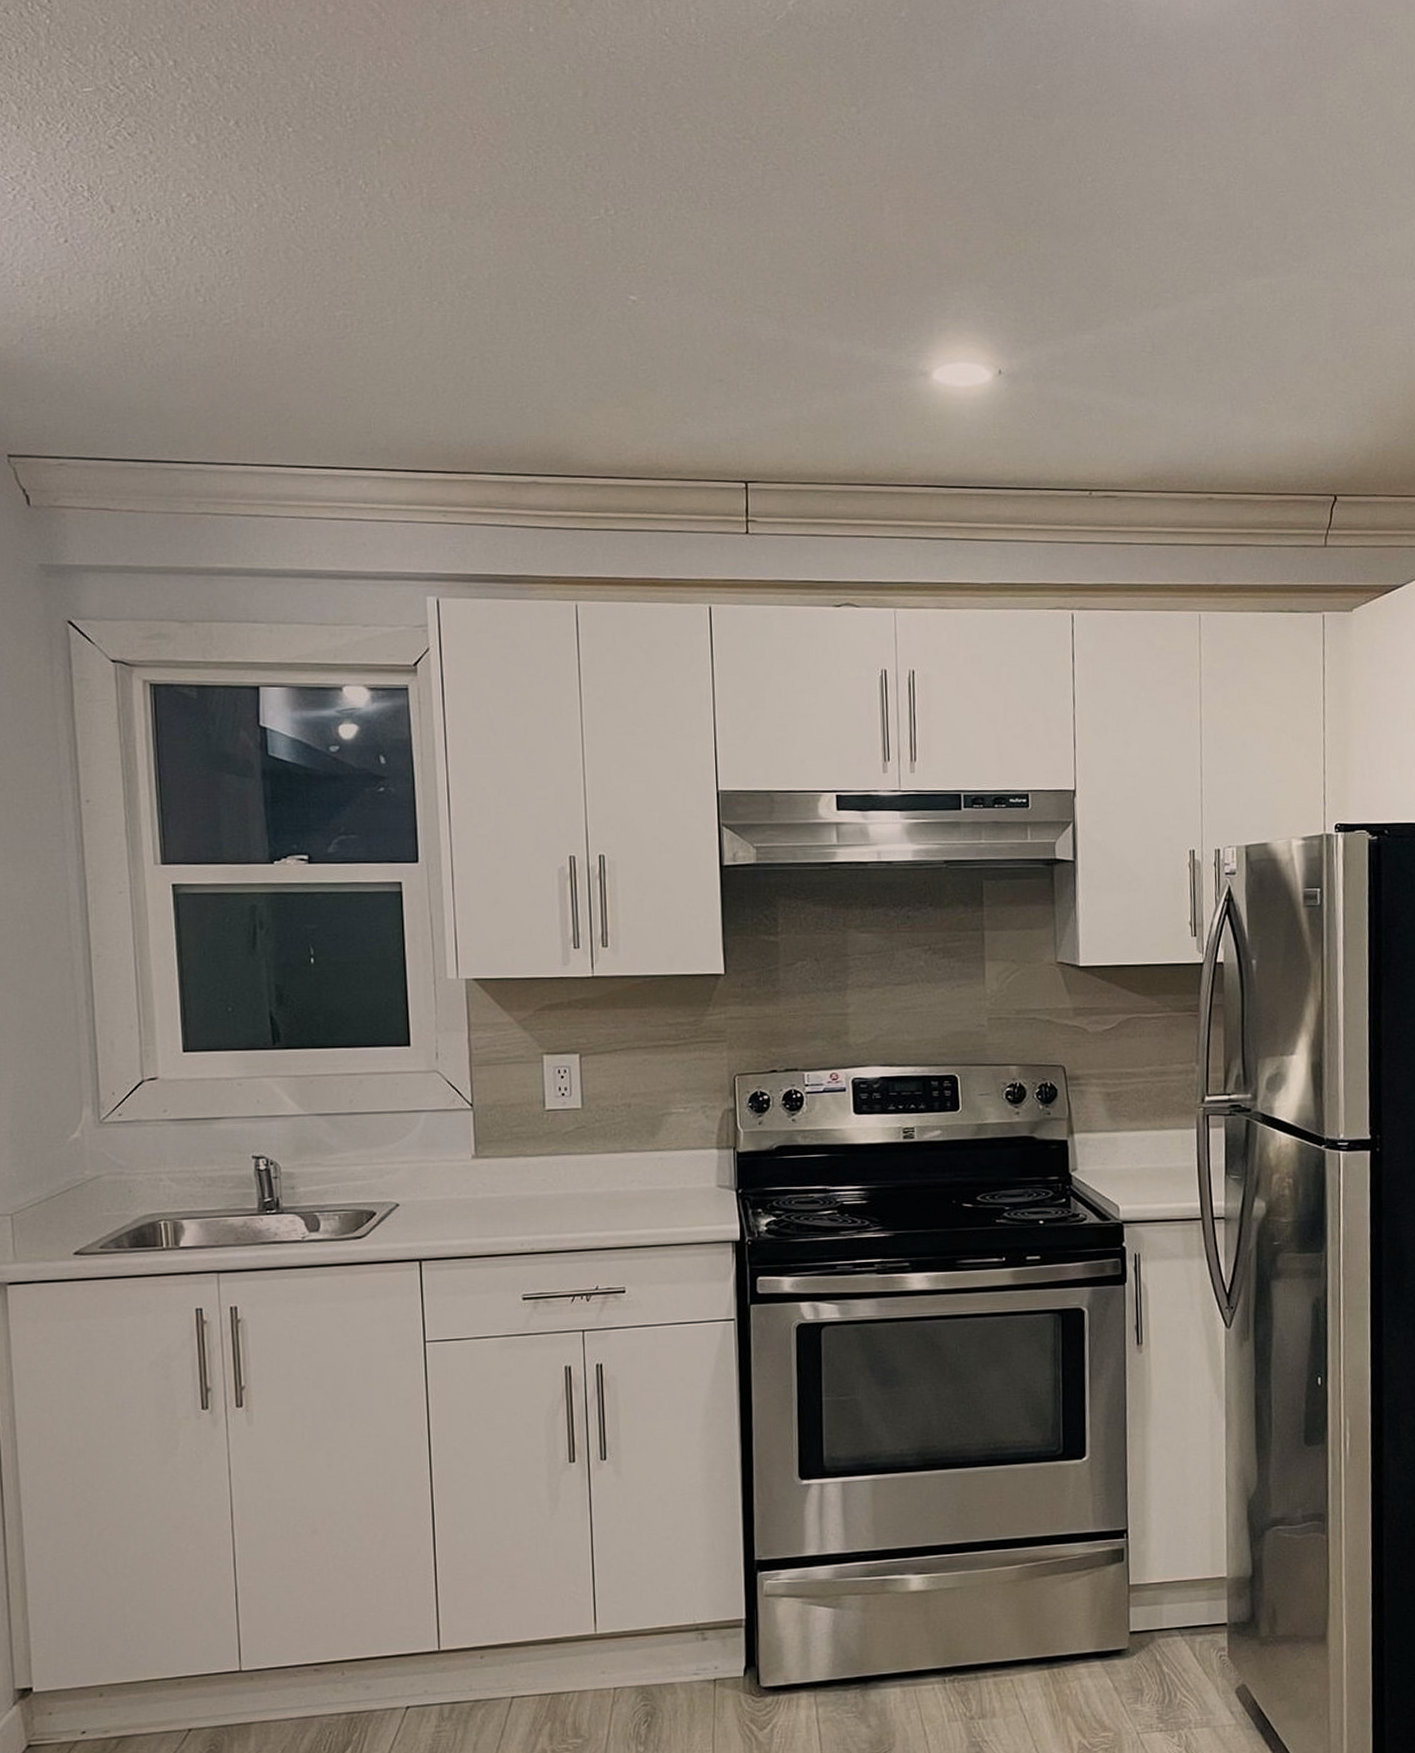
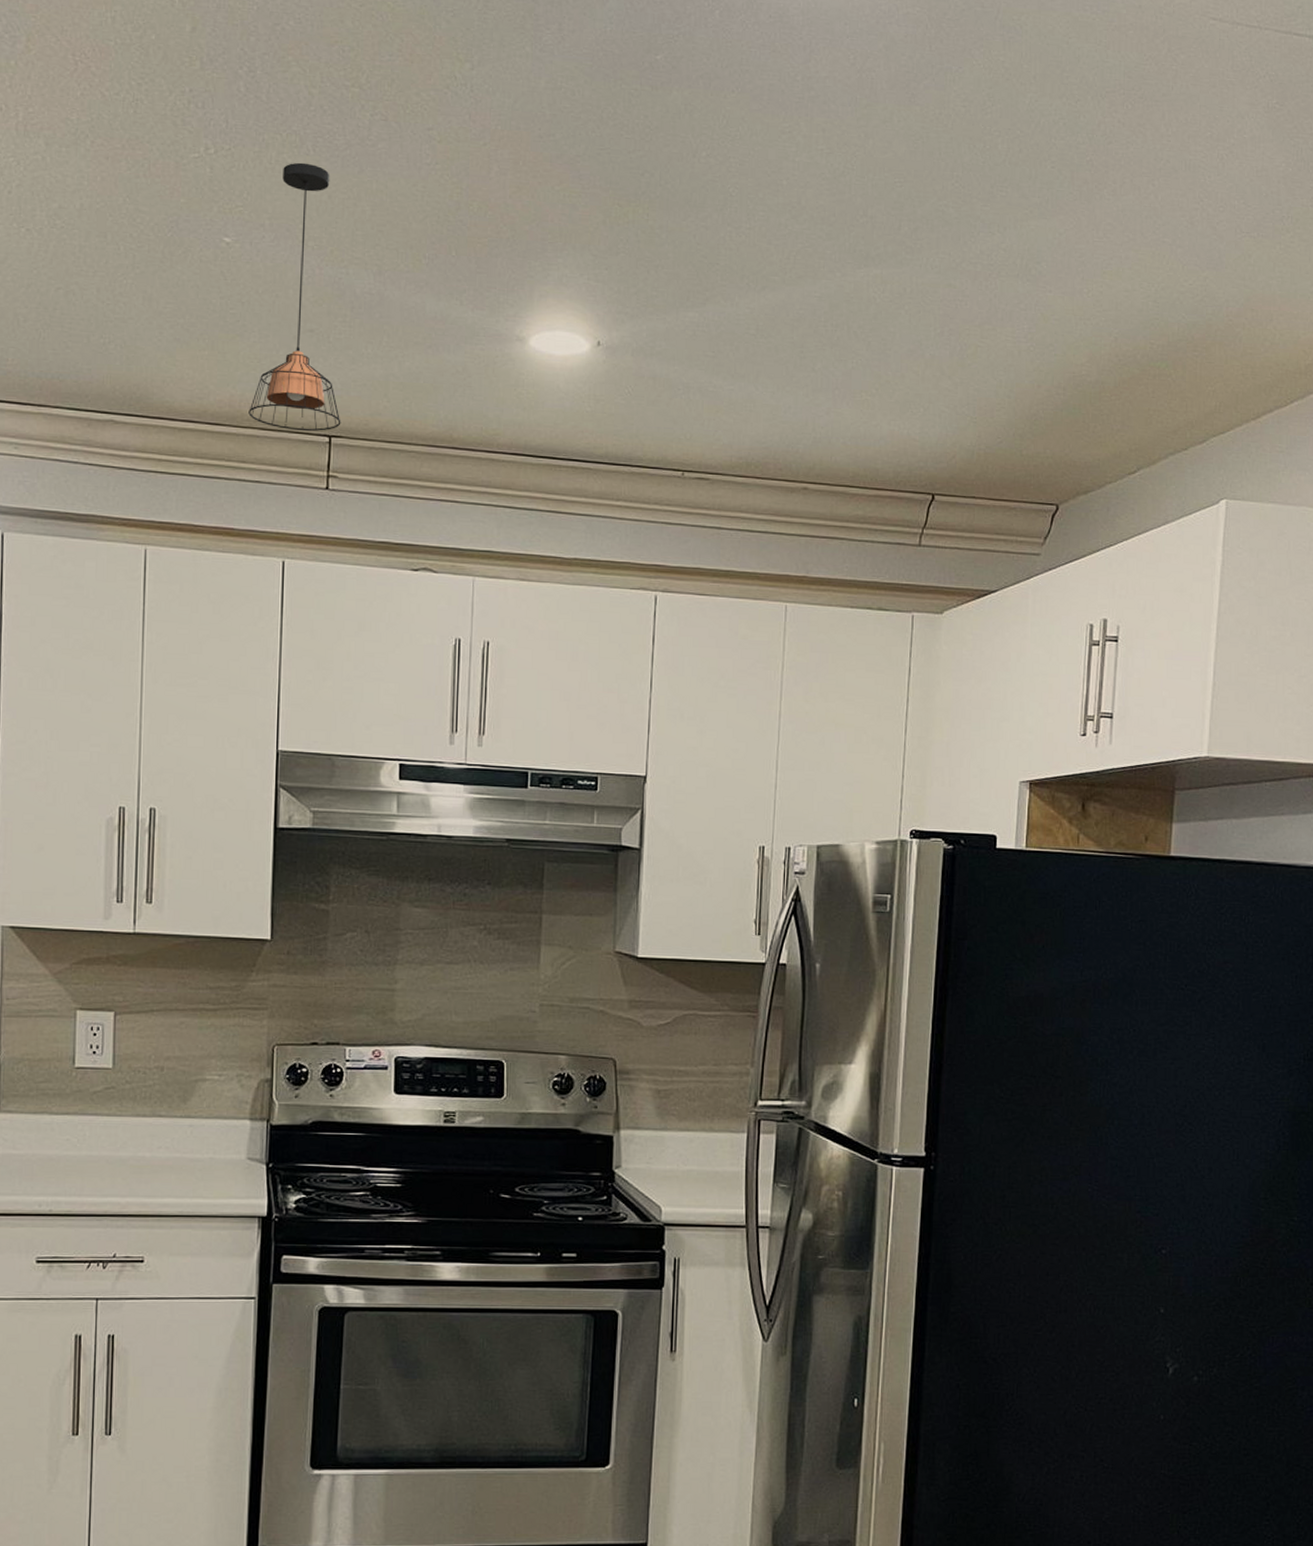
pendant light: none [666,217,756,479] -> present [248,162,341,432]

